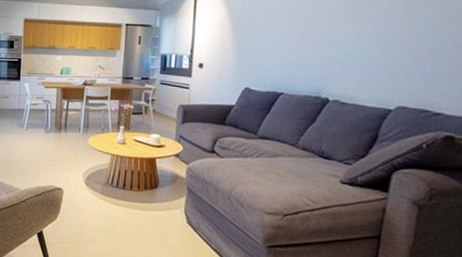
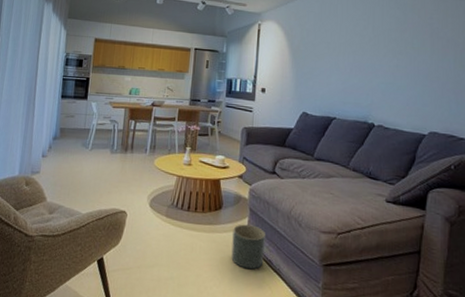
planter: none [168,203,204,248] -> present [231,224,265,270]

